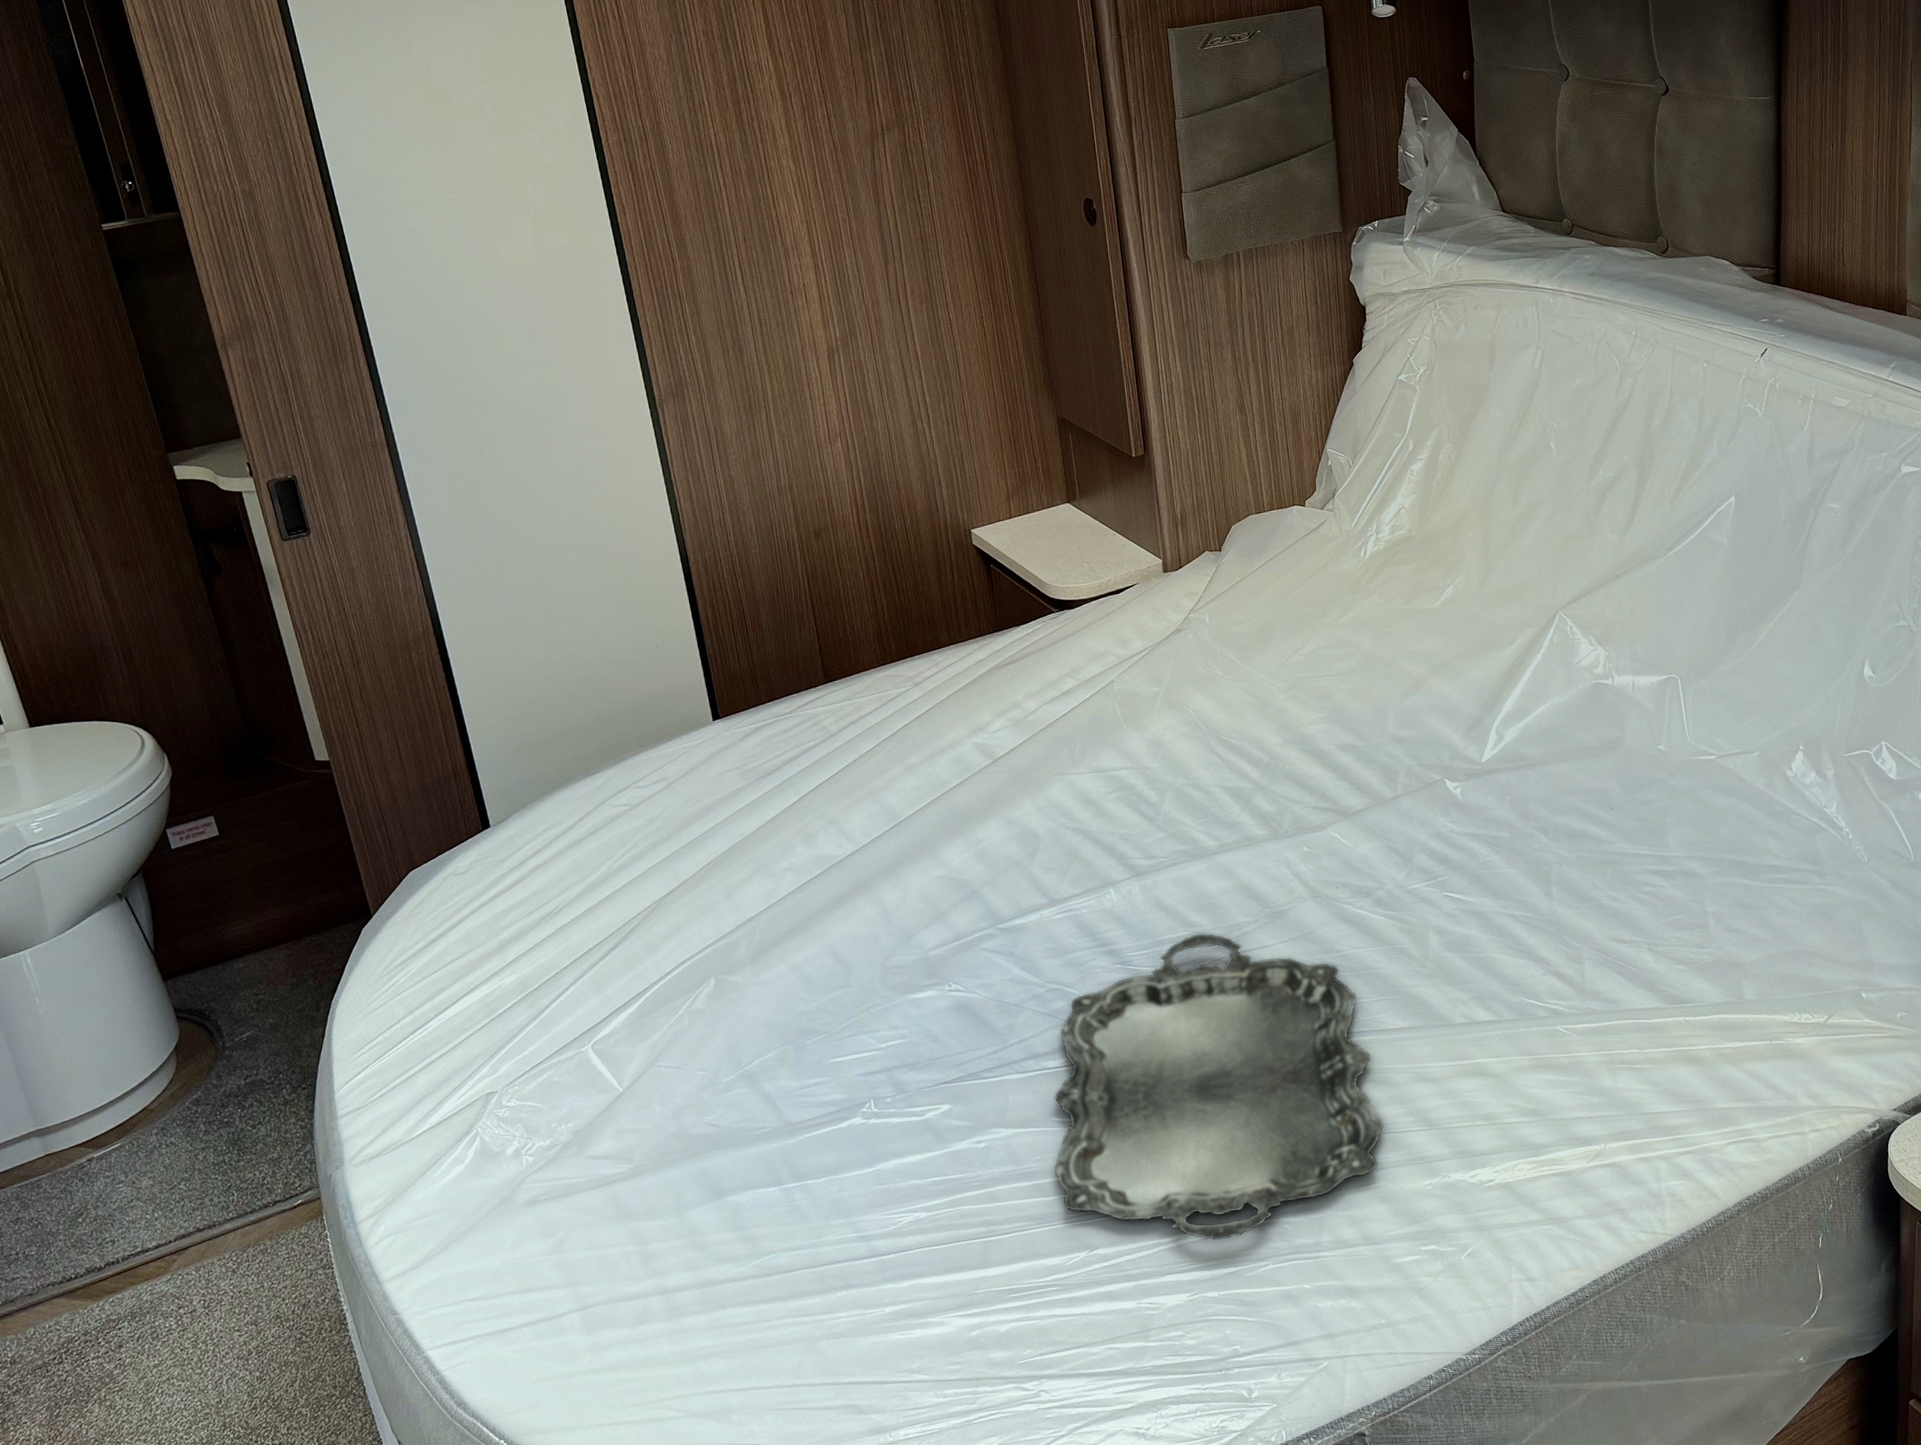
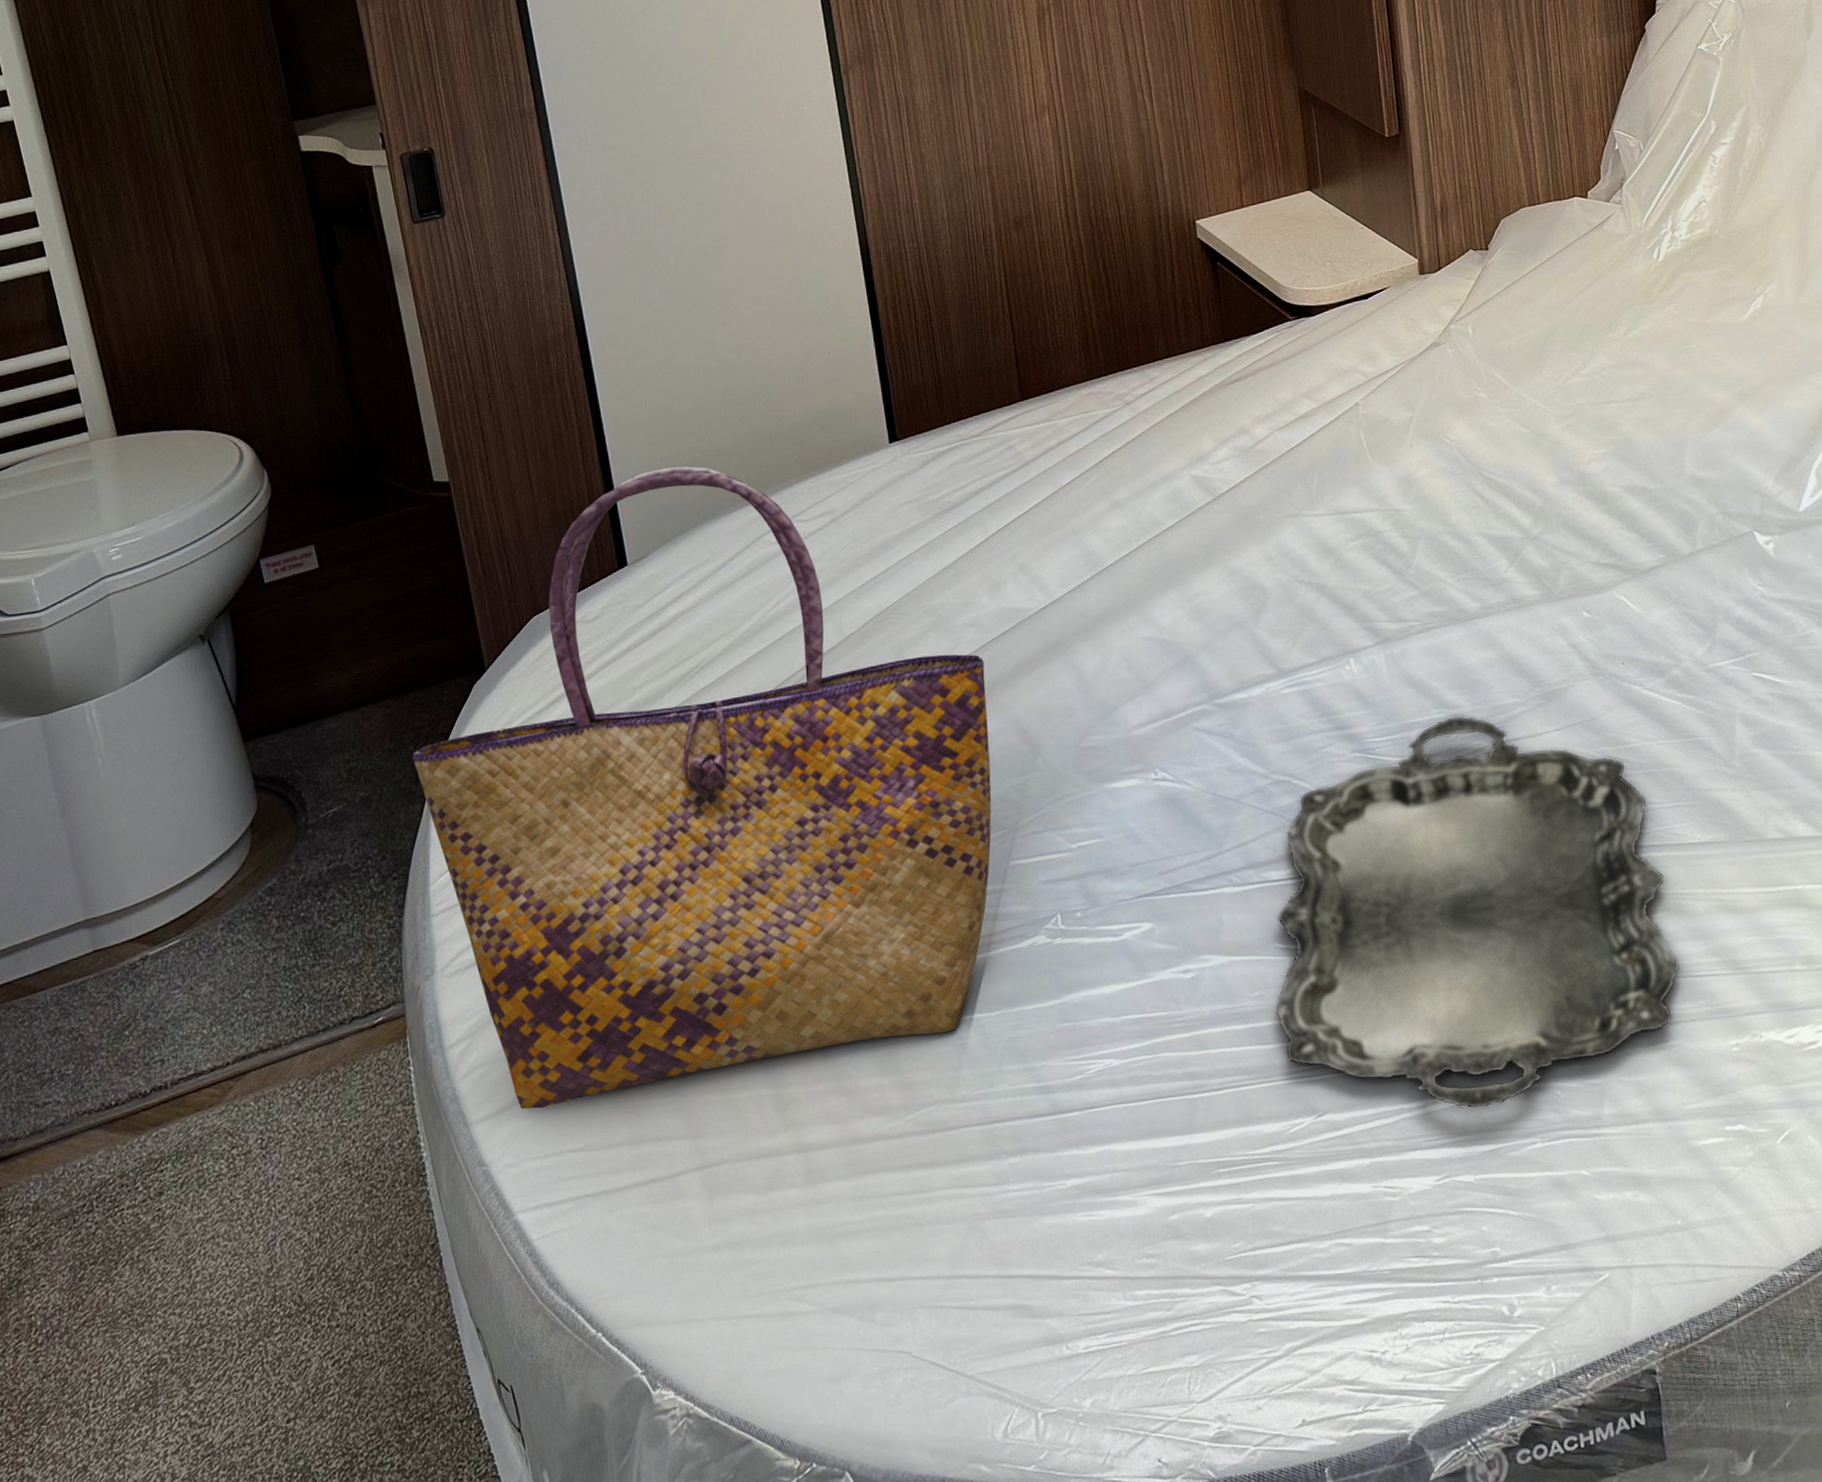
tote bag: none [312,743,813,1269] -> present [412,466,992,1109]

